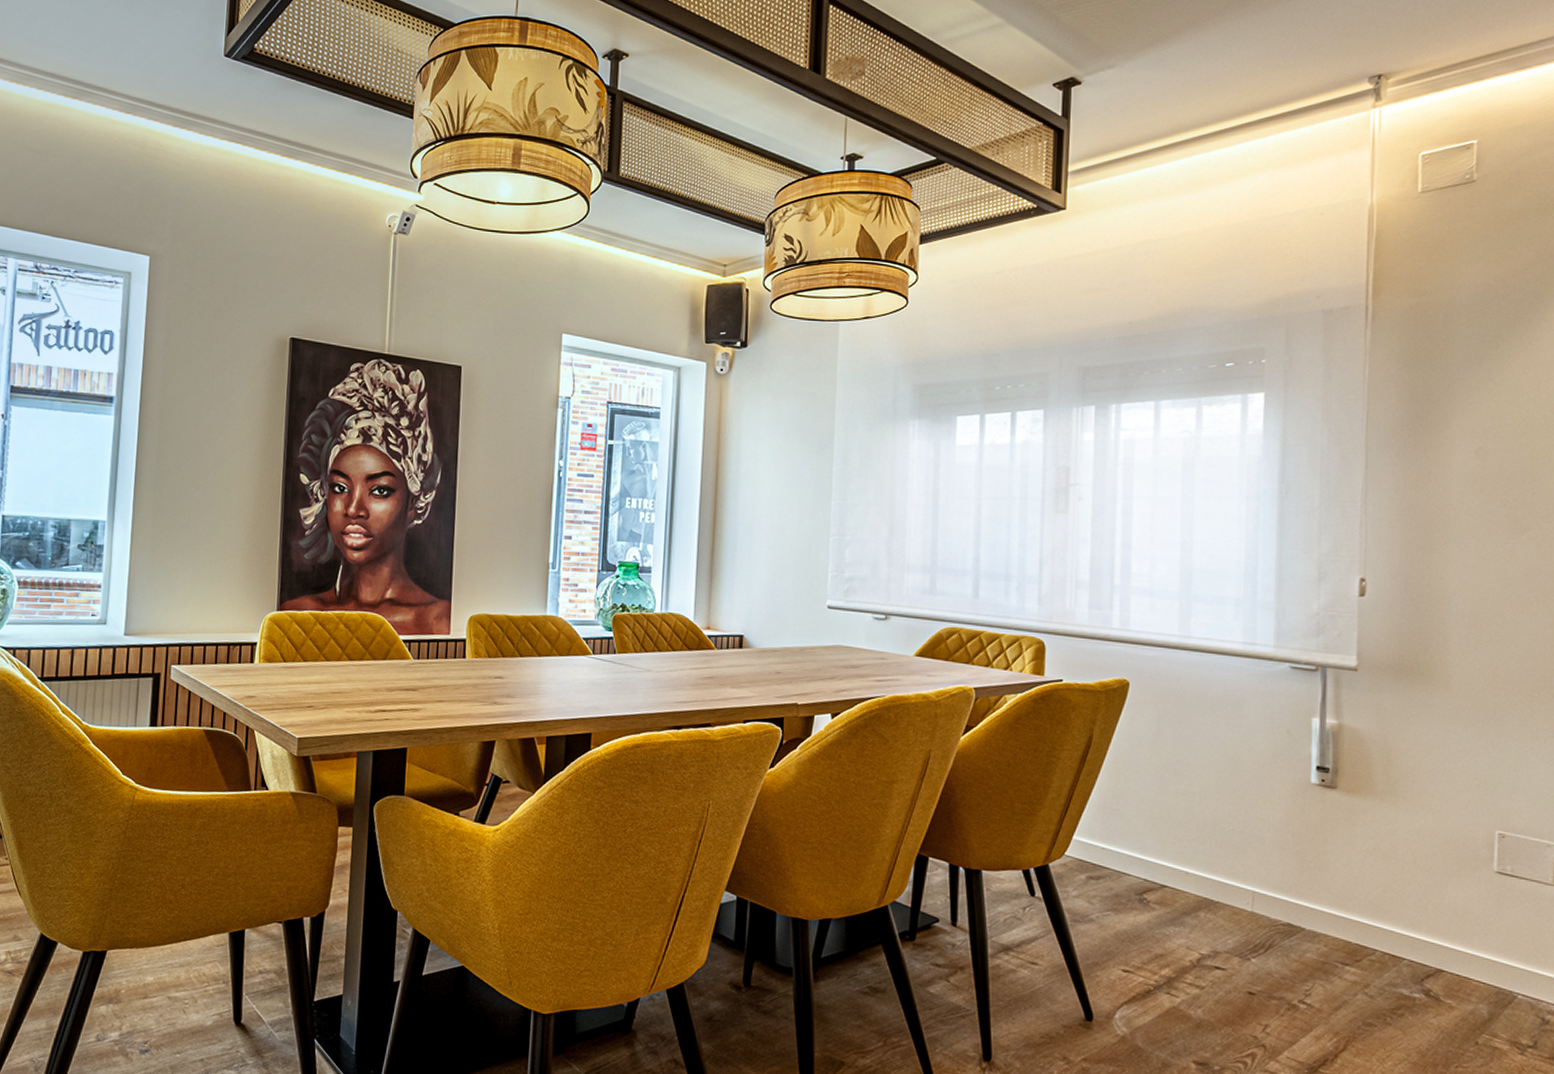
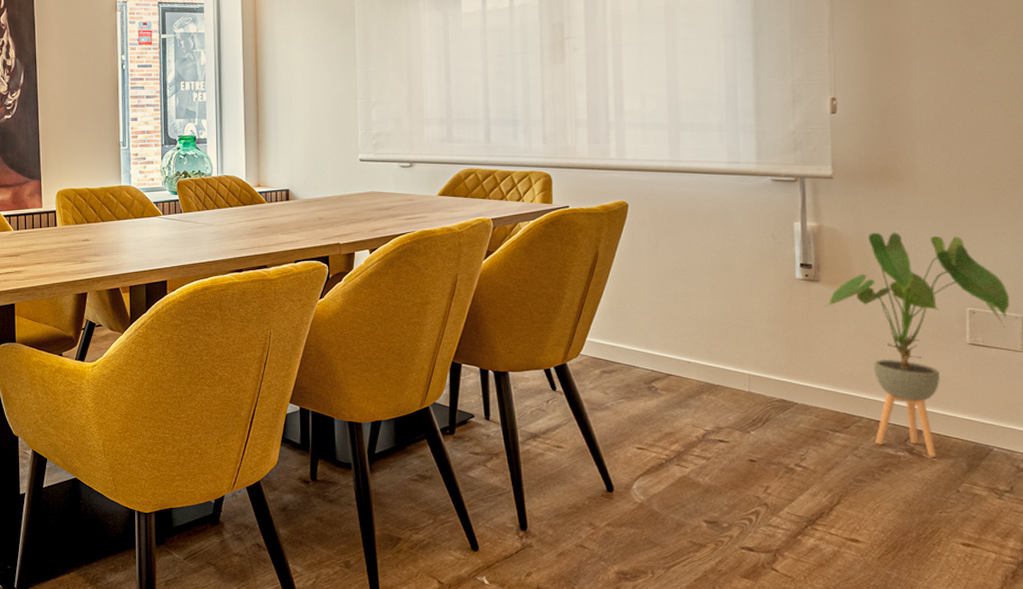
house plant: none [1341,735,1543,1002] -> present [825,232,1010,457]

